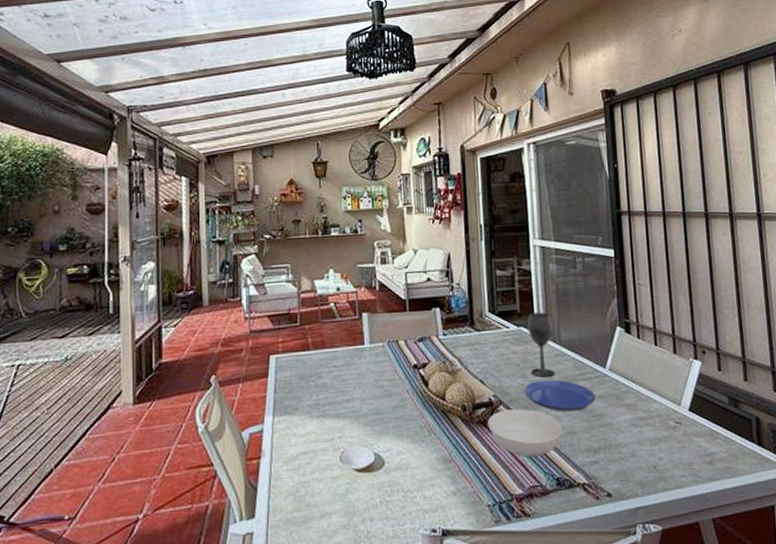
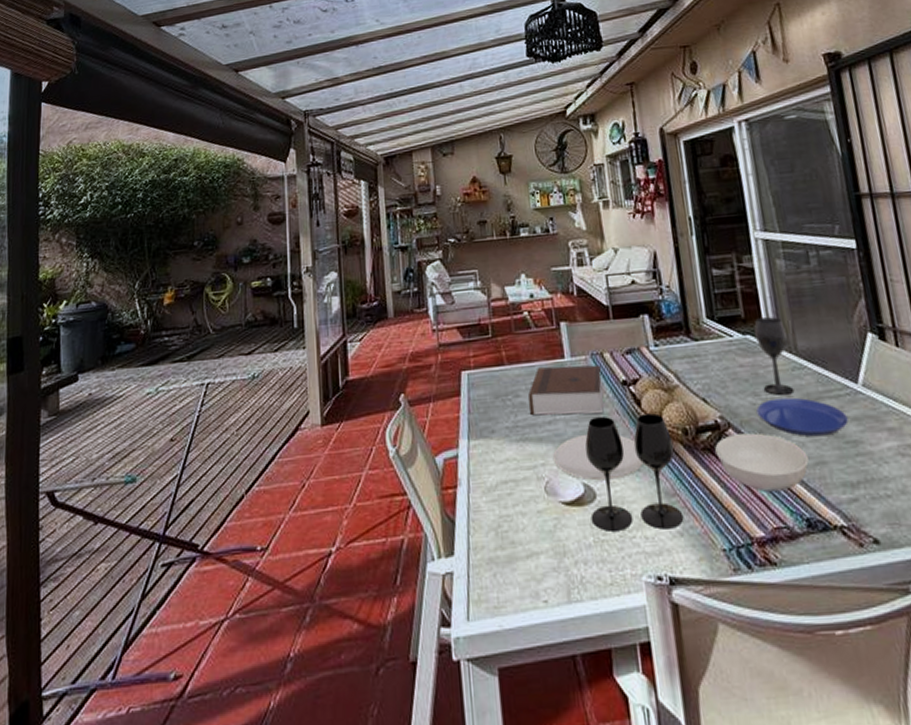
book: none [330,350,397,395] -> present [528,364,604,416]
plate: none [349,410,427,451] -> present [553,434,644,481]
wine glass: none [377,392,458,493] -> present [585,413,684,531]

